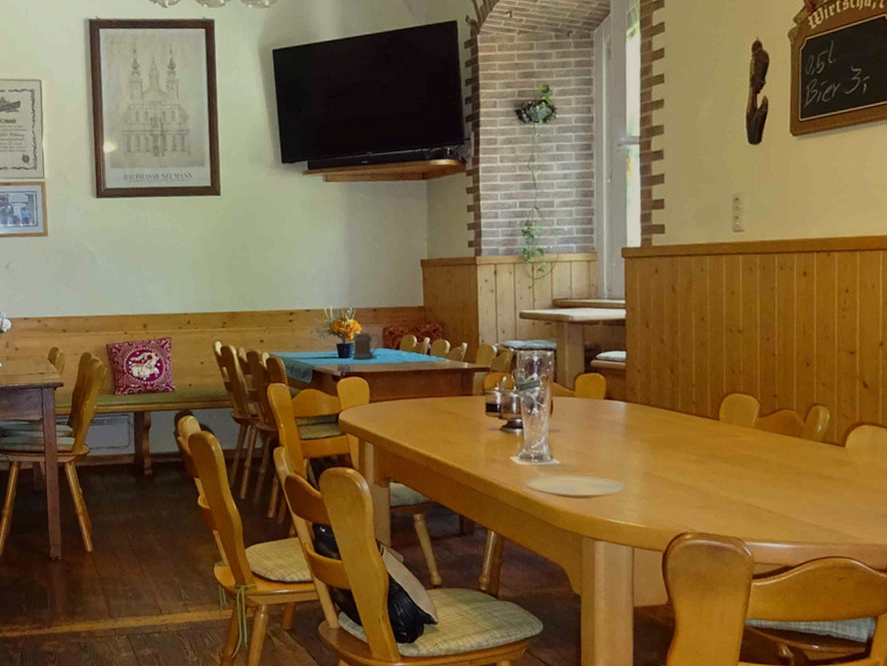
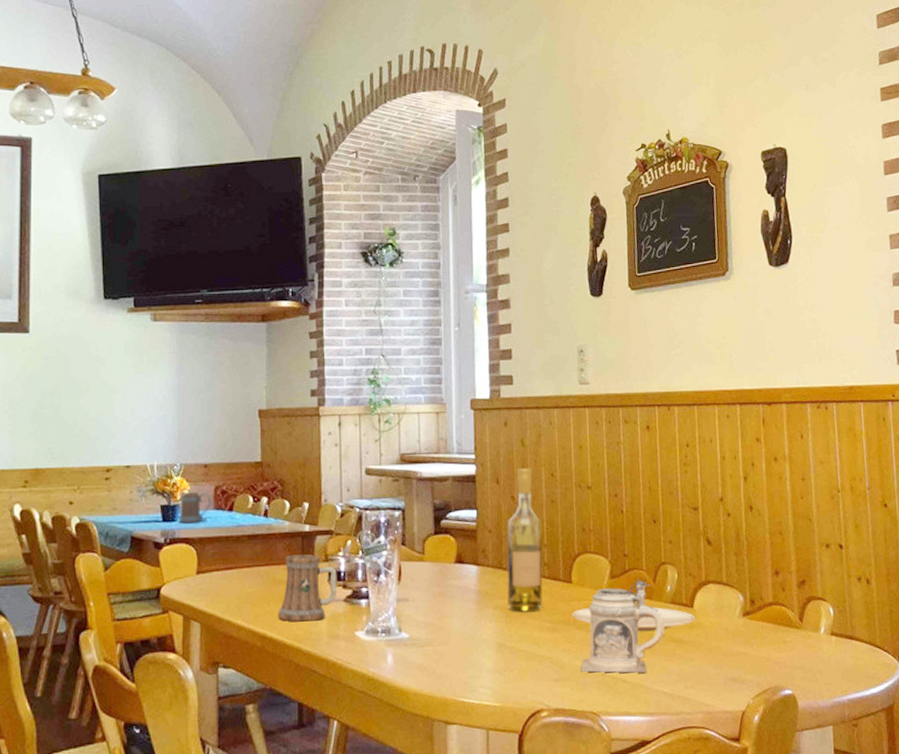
beer mug: none [440,388,494,447] -> present [278,554,337,622]
plate: present [525,475,626,498] -> none [372,650,479,677]
bottle: none [654,312,691,445] -> present [506,468,543,612]
plate: none [718,444,847,468] -> present [572,607,696,632]
beer mug: none [726,418,814,506] -> present [581,579,665,674]

